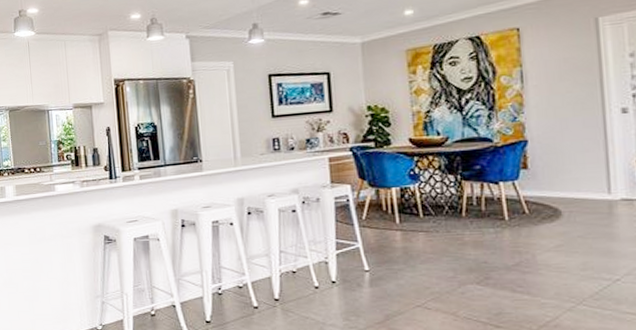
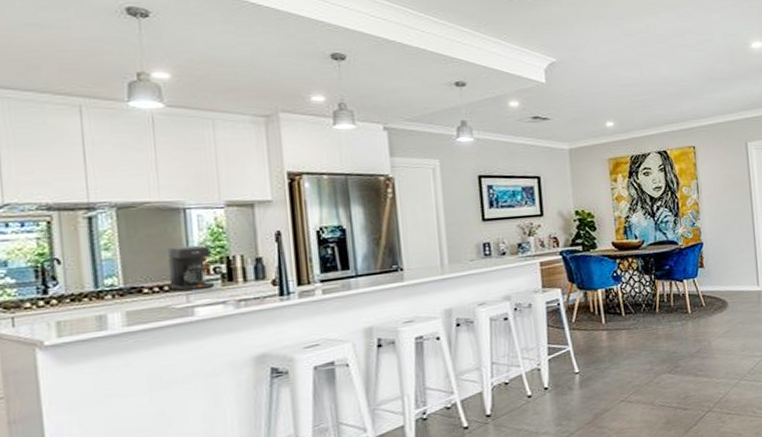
coffee maker: none [39,138,68,173] -> present [168,245,216,292]

